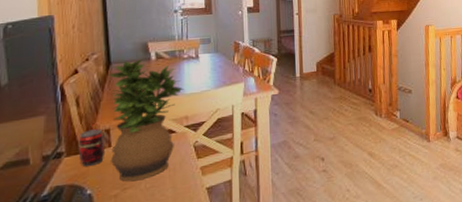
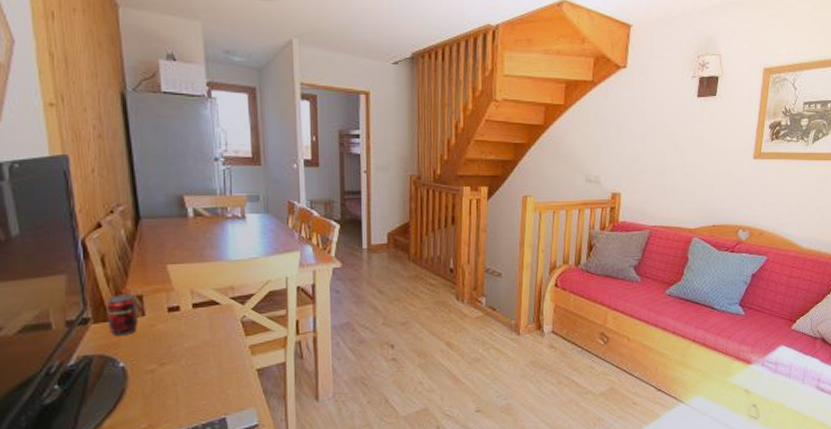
potted plant: present [108,59,184,182] -> none [138,215,229,357]

